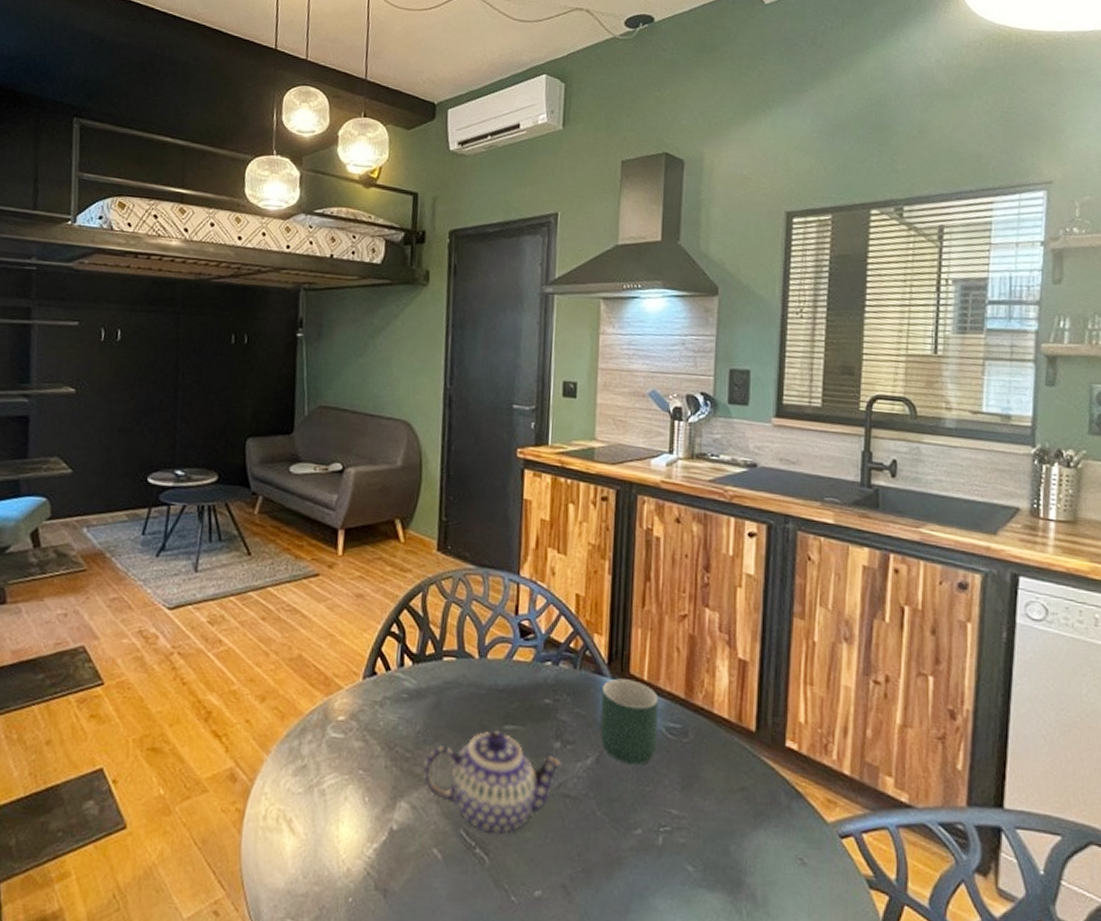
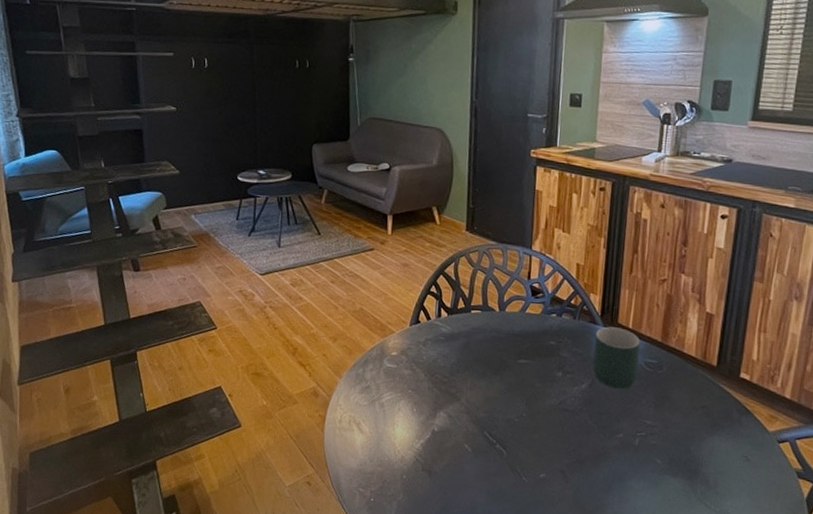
teapot: present [424,729,561,834] -> none [457,363,562,436]

